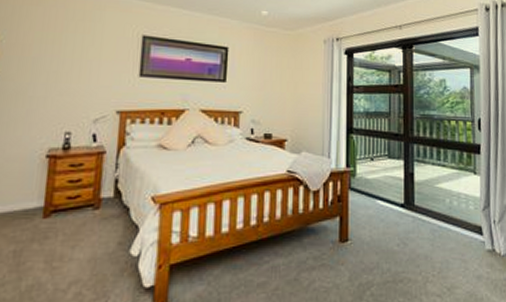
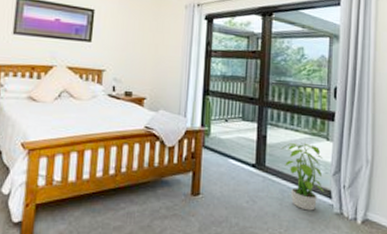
potted plant: none [430,177,476,250] -> present [281,141,325,211]

